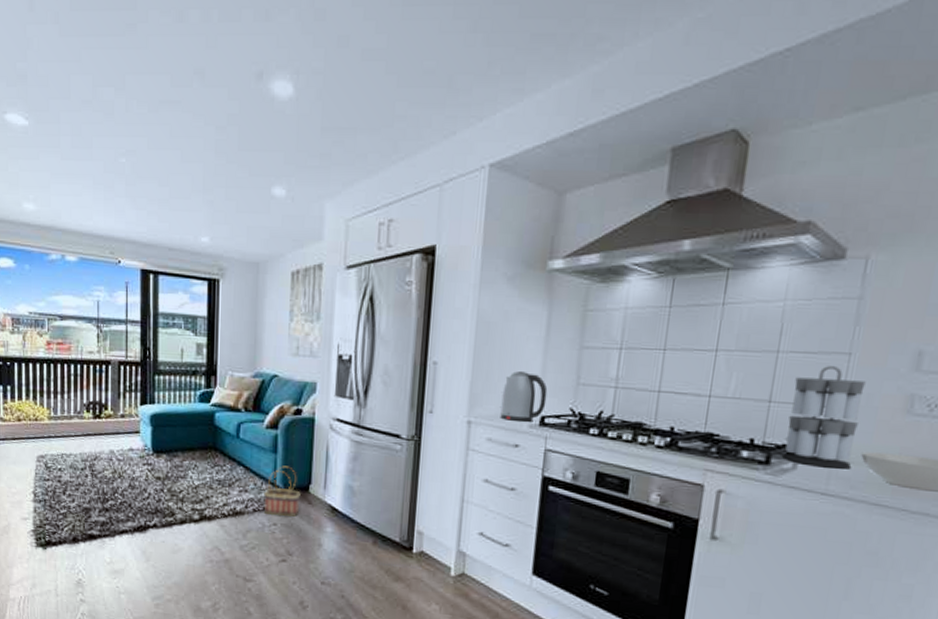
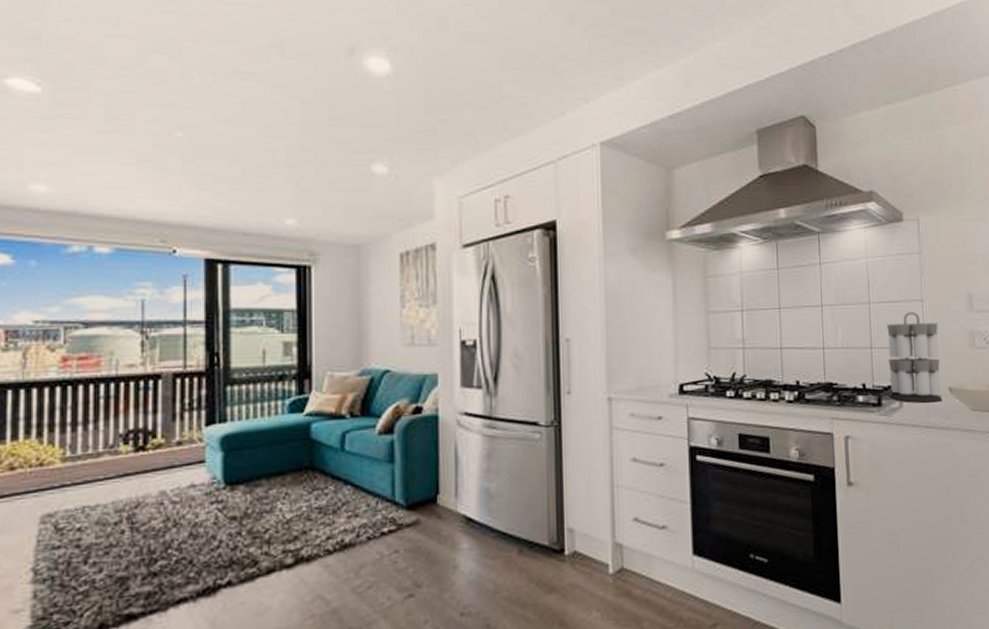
basket: present [262,465,301,517] -> none [378,476,427,540]
kettle: present [500,371,548,423] -> none [639,341,683,394]

